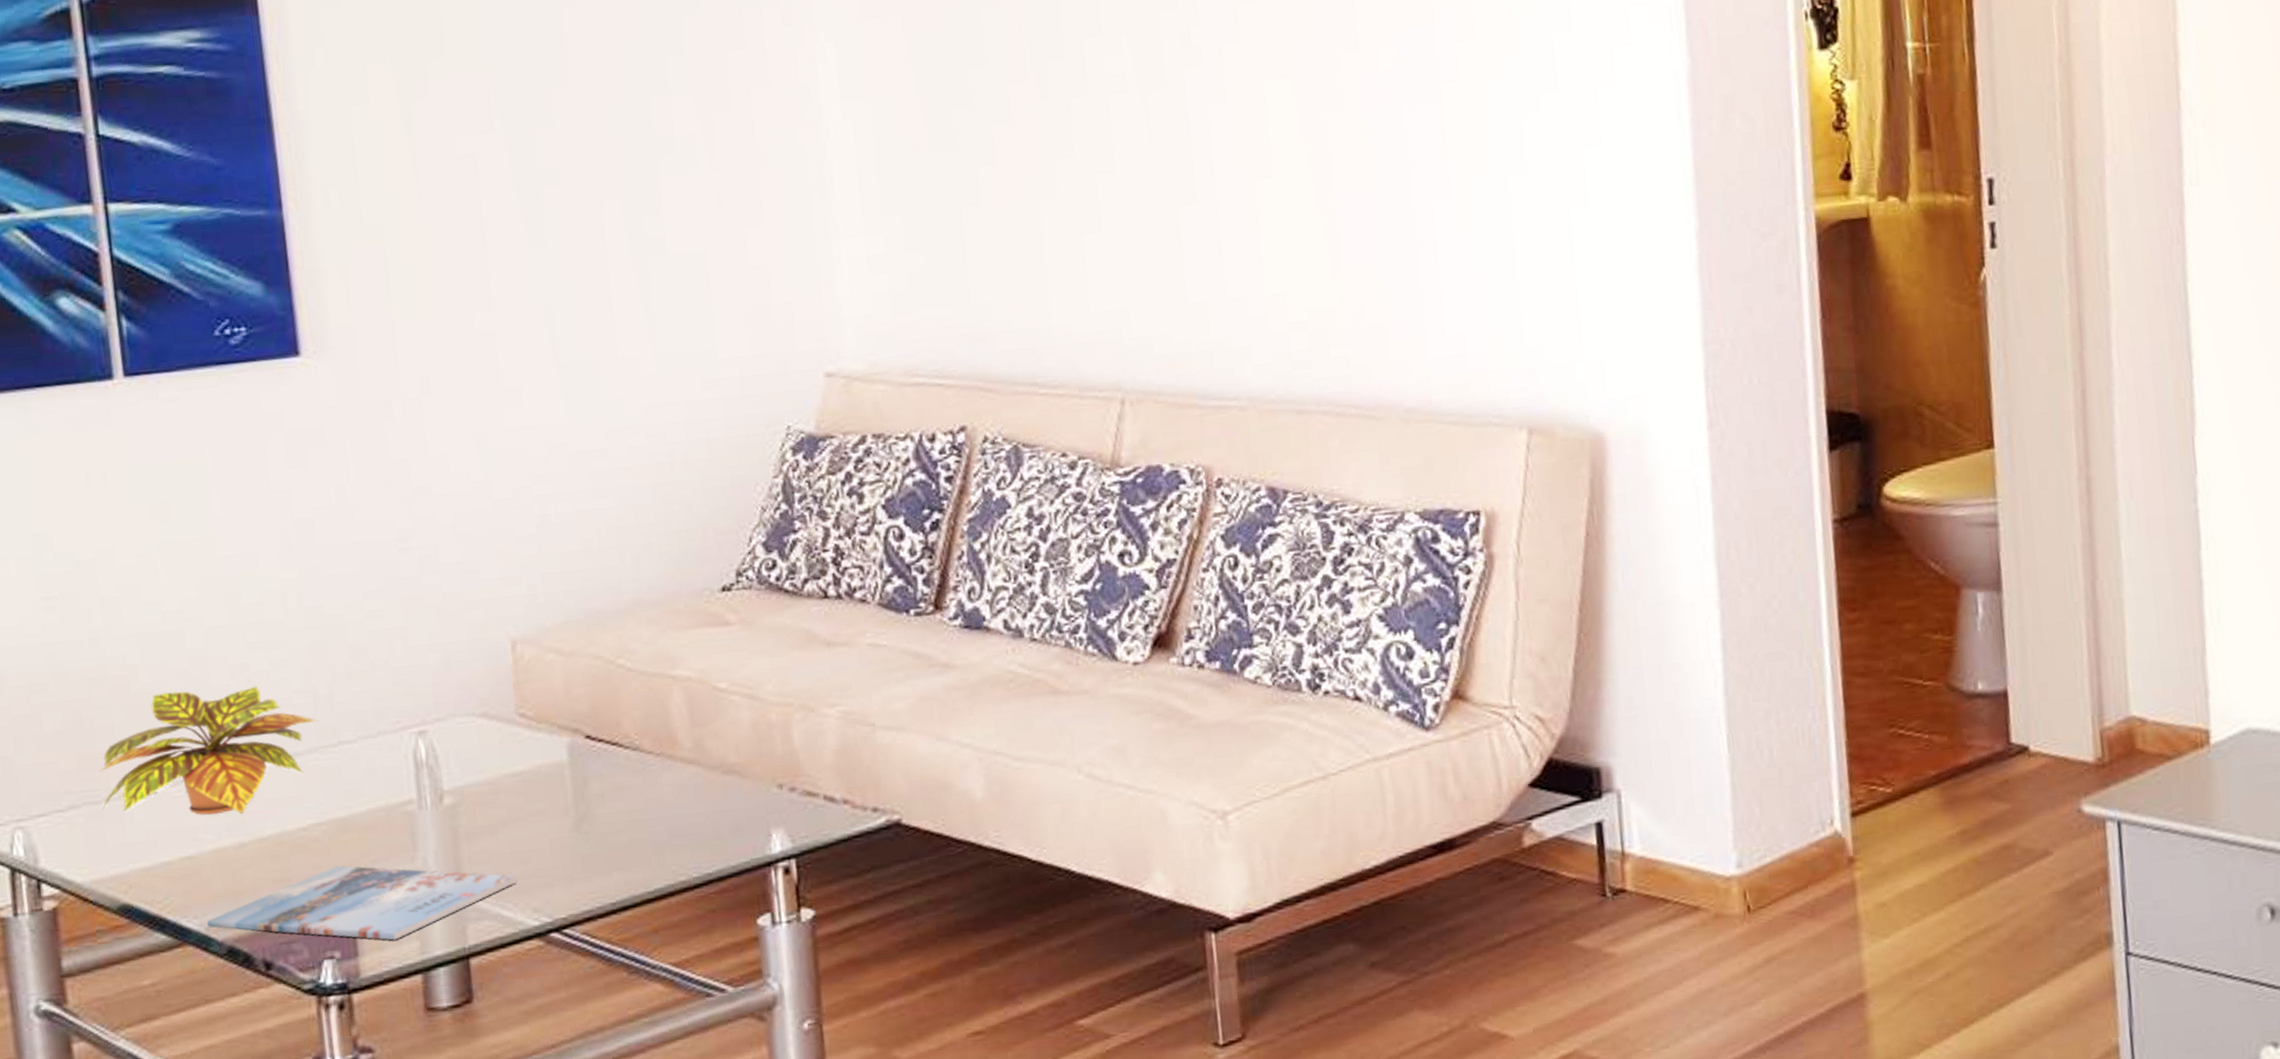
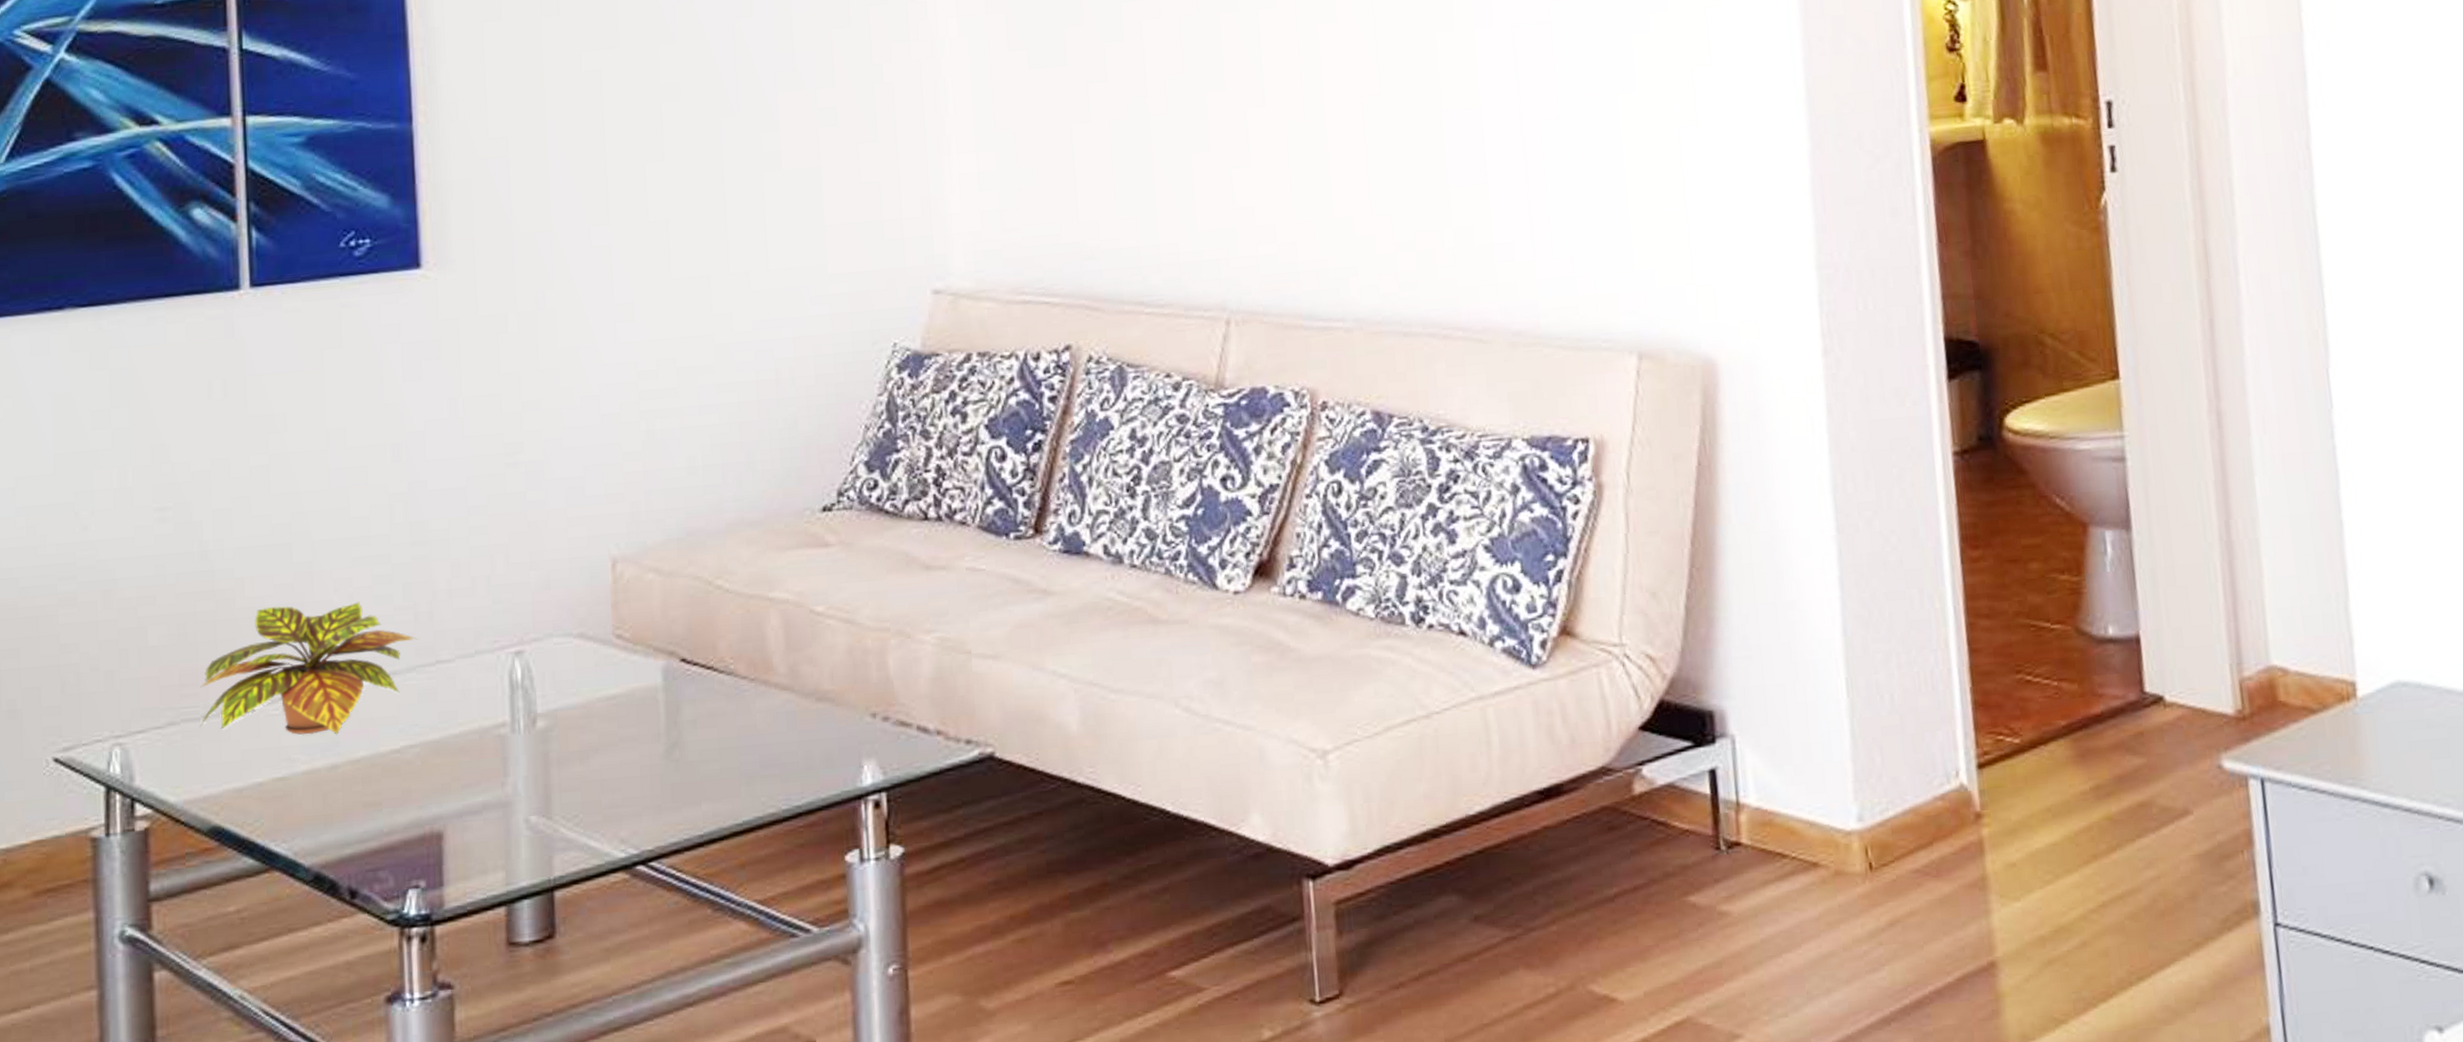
magazine: present [207,865,517,941] -> none [296,789,606,870]

